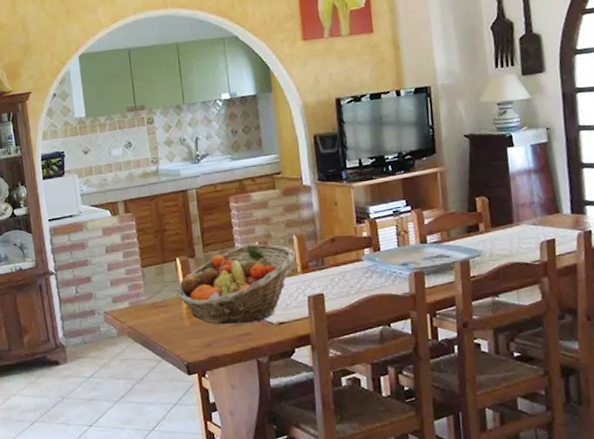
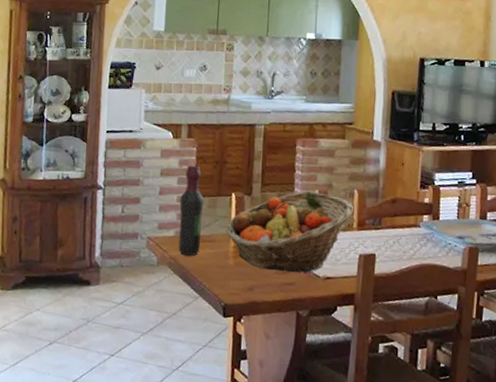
wine bottle: none [128,237,155,324] -> present [178,165,204,257]

